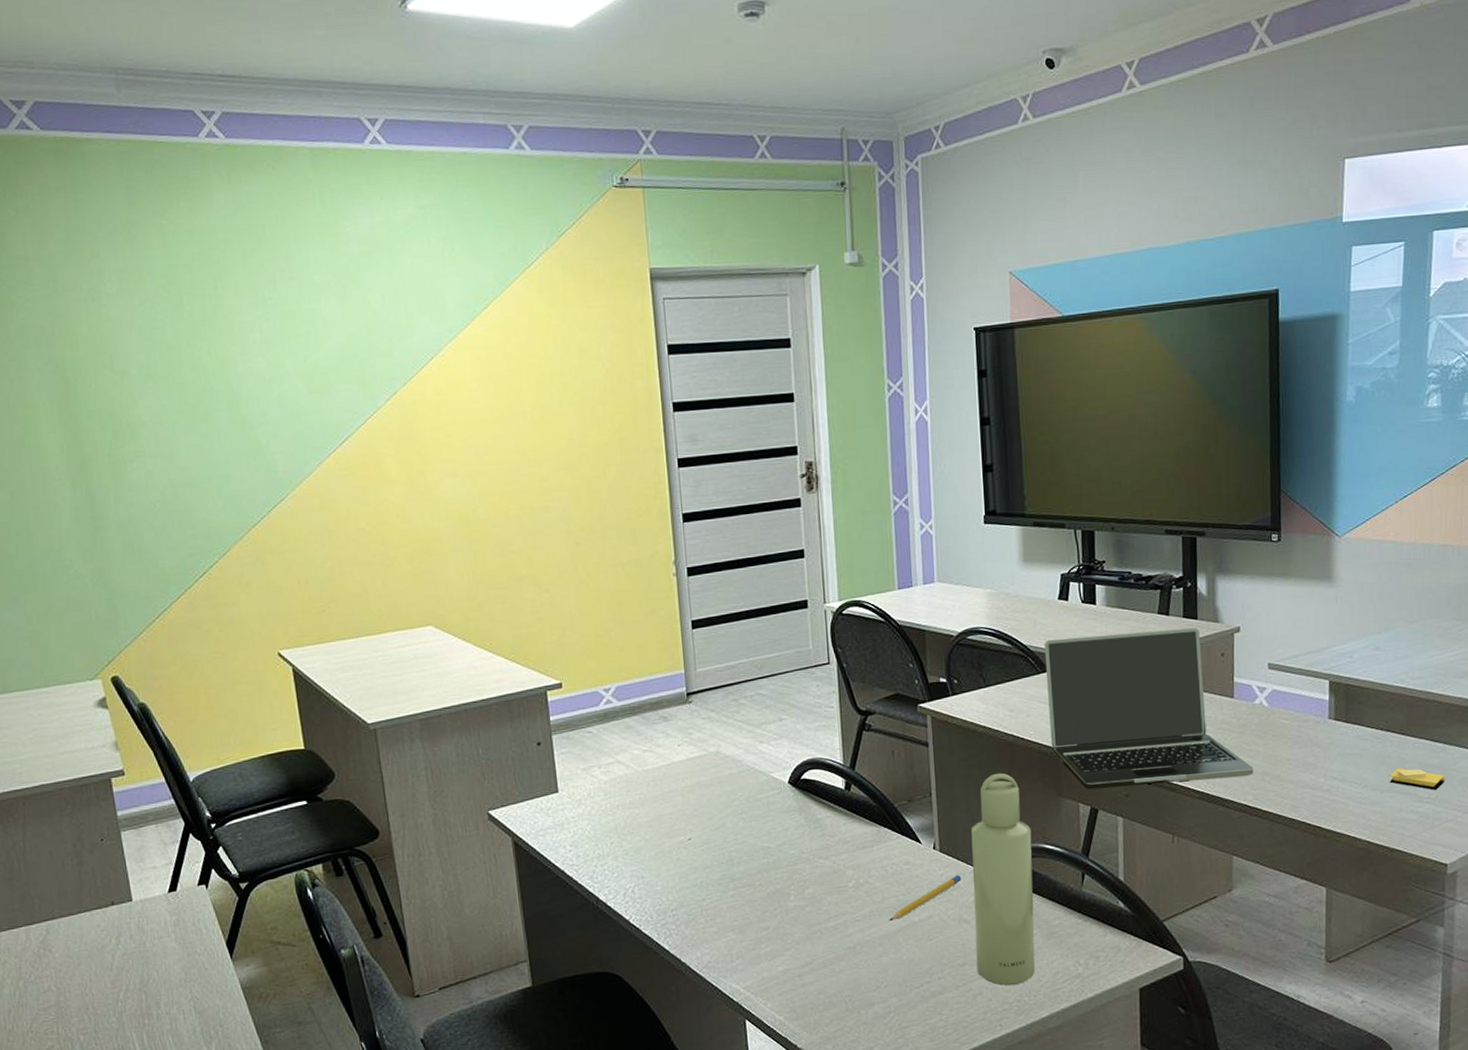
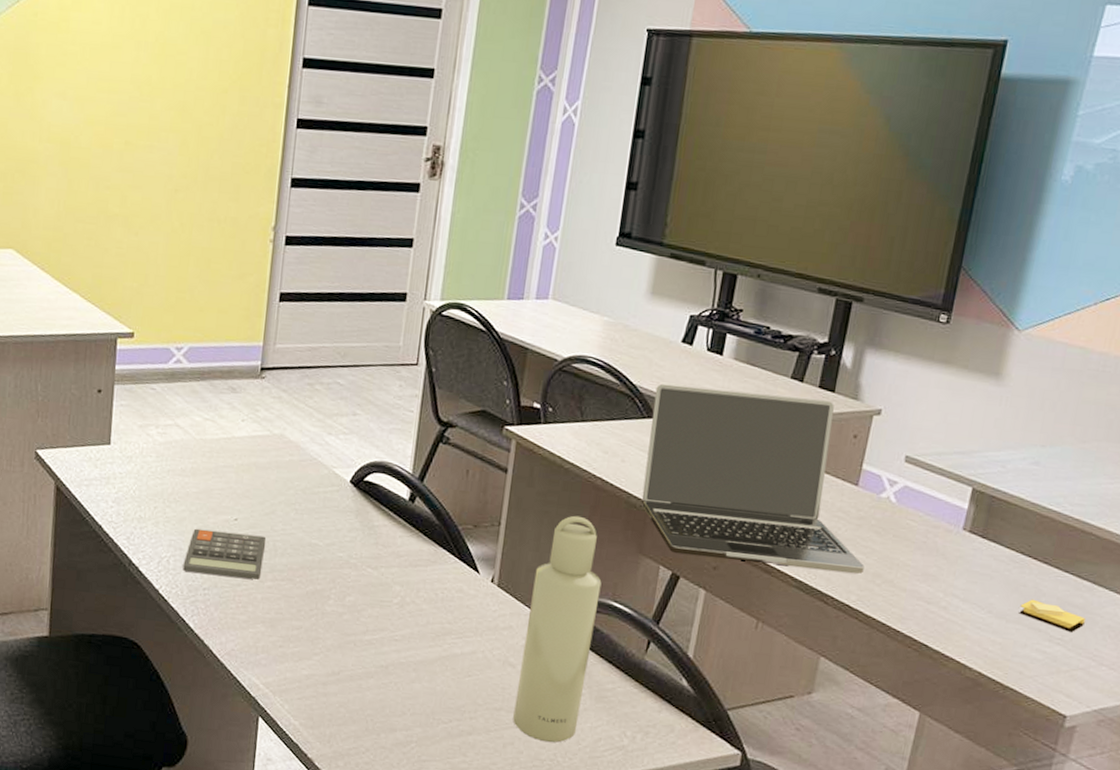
calculator: none [648,849,723,897] -> present [183,528,266,580]
pencil: present [889,874,962,922] -> none [429,614,516,648]

